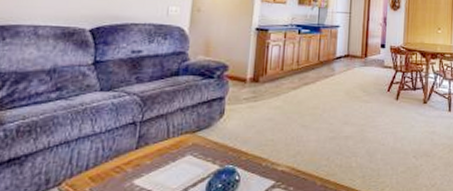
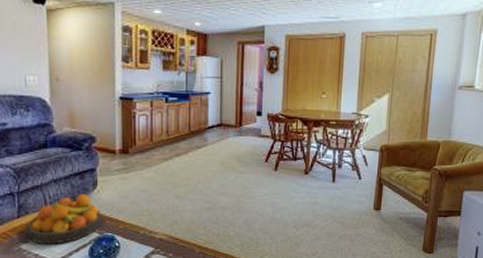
fruit bowl: none [144,123,225,179] -> present [28,193,102,245]

